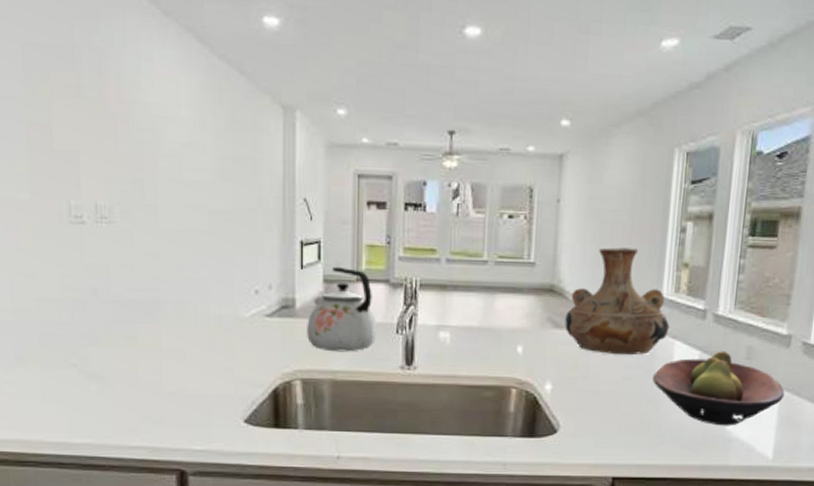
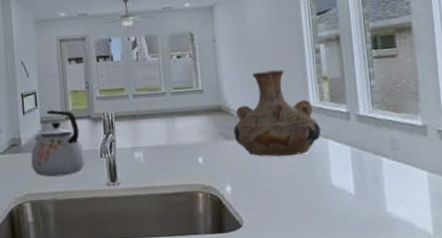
fruit bowl: present [653,351,785,426] -> none [315,144,432,209]

